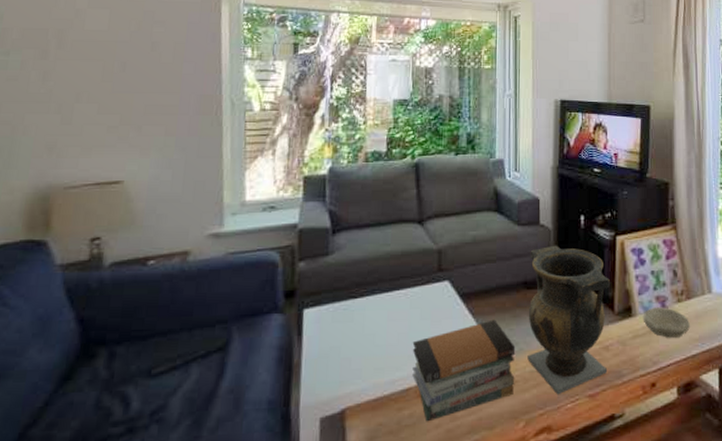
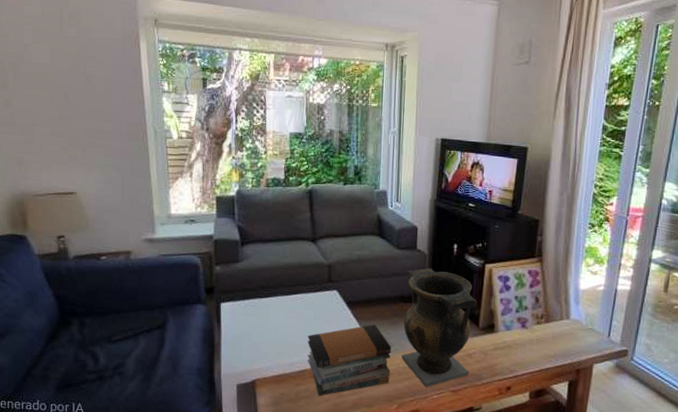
bowl: present [643,307,691,338] -> none [504,327,547,353]

